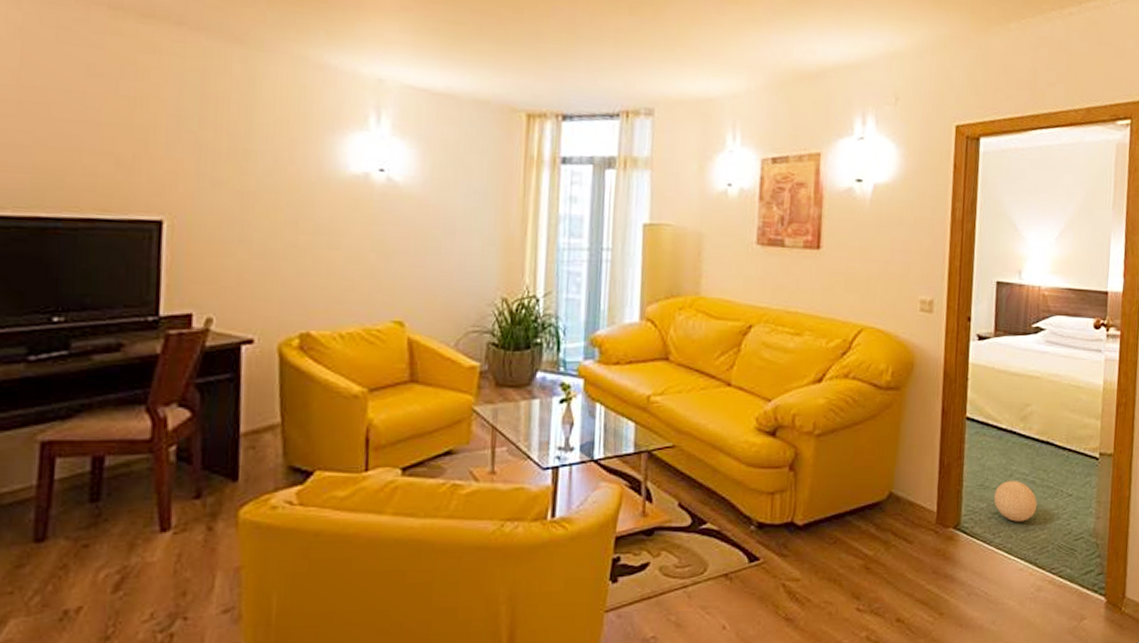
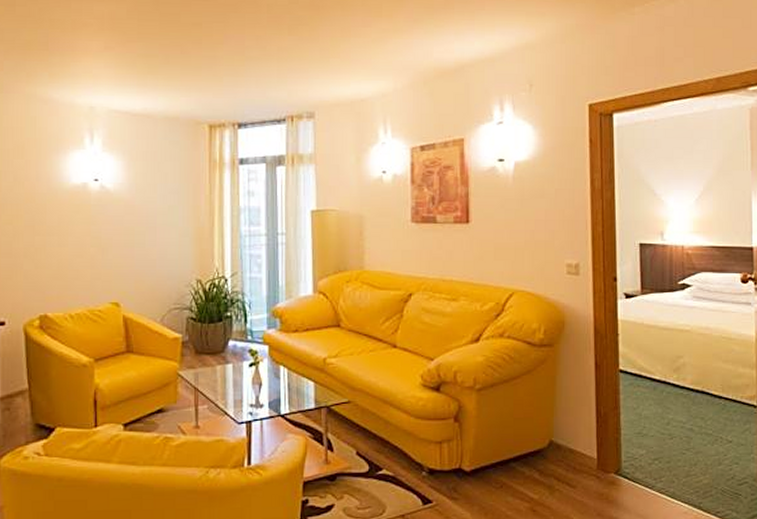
decorative ball: present [993,481,1037,522] -> none [652,429,696,467]

